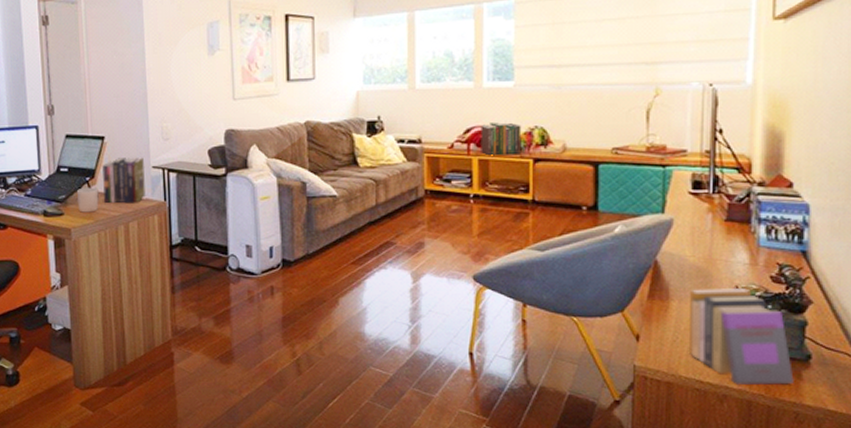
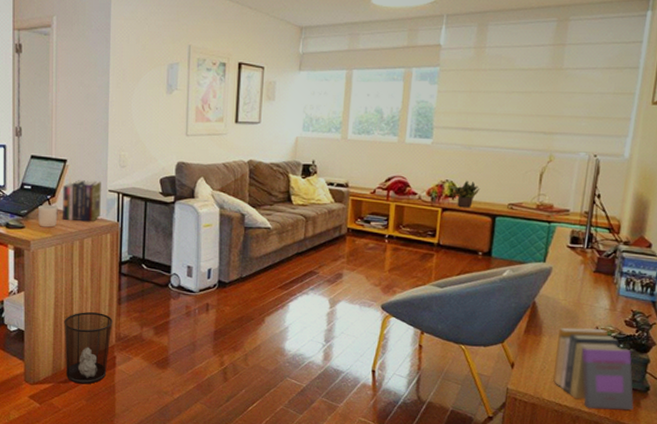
waste bin: none [113,304,167,386] -> present [64,312,113,385]
books: present [481,122,522,156] -> none [398,174,435,203]
potted plant: none [538,125,577,157] -> present [448,180,481,208]

